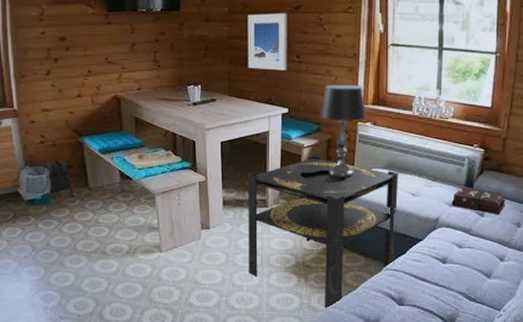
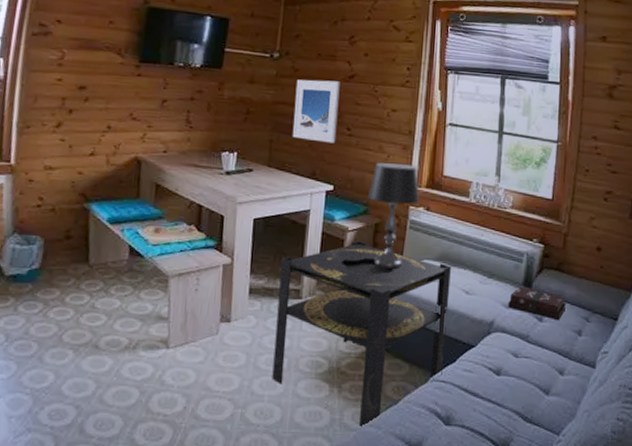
backpack: present [41,158,73,200] -> none [33,225,68,278]

